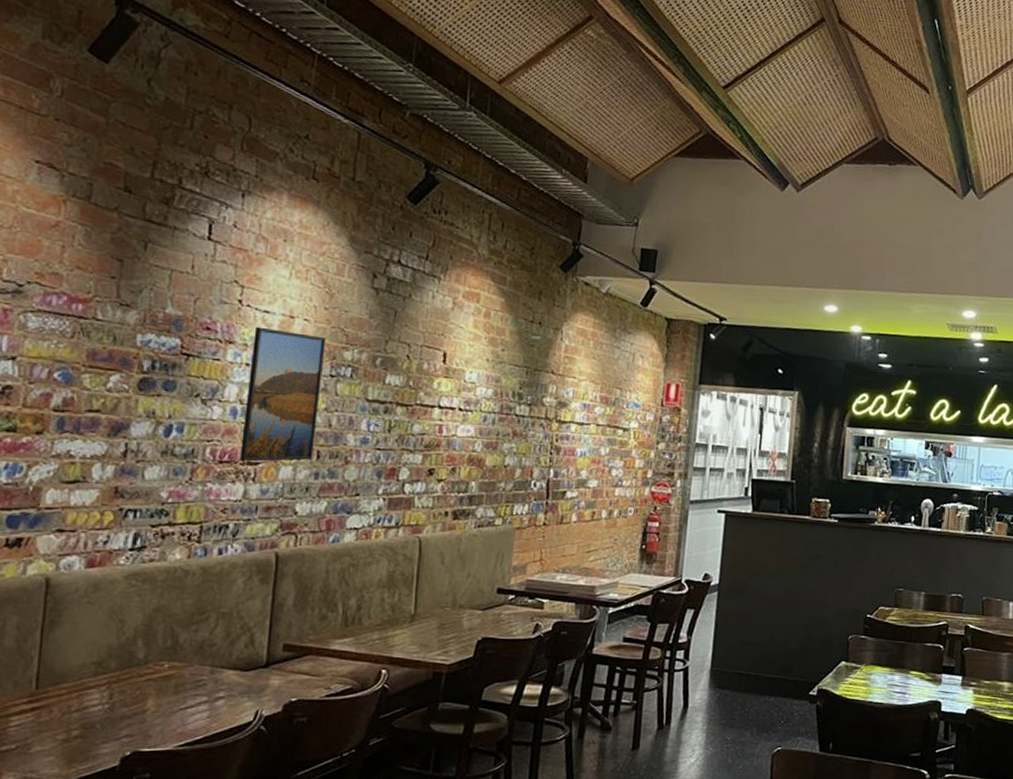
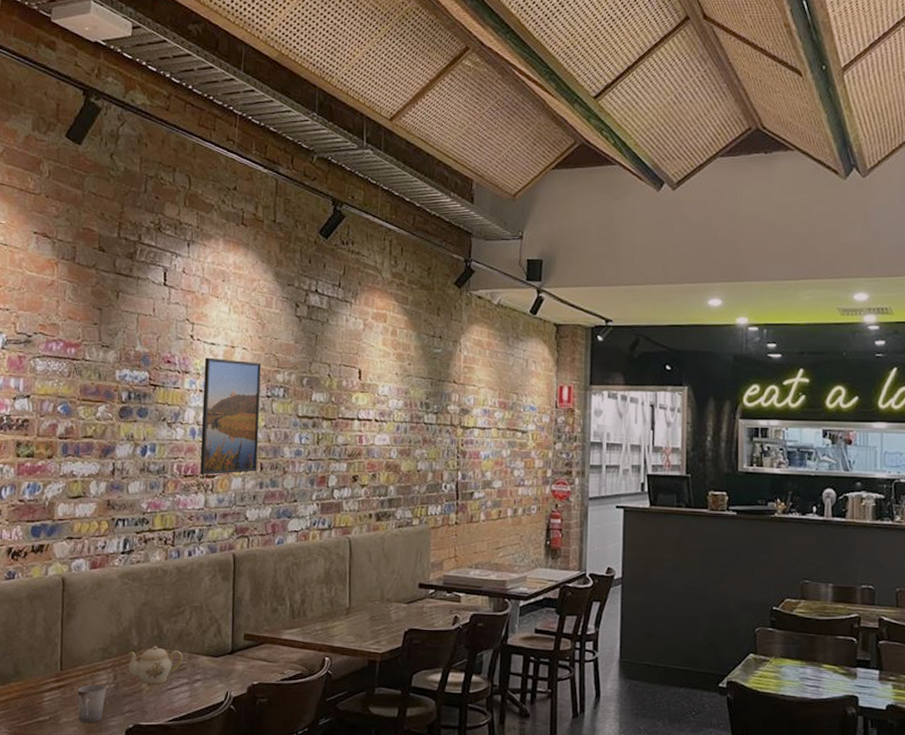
cup: none [57,705,99,752] -> present [78,684,107,723]
teapot: none [129,659,203,704] -> present [128,646,183,685]

